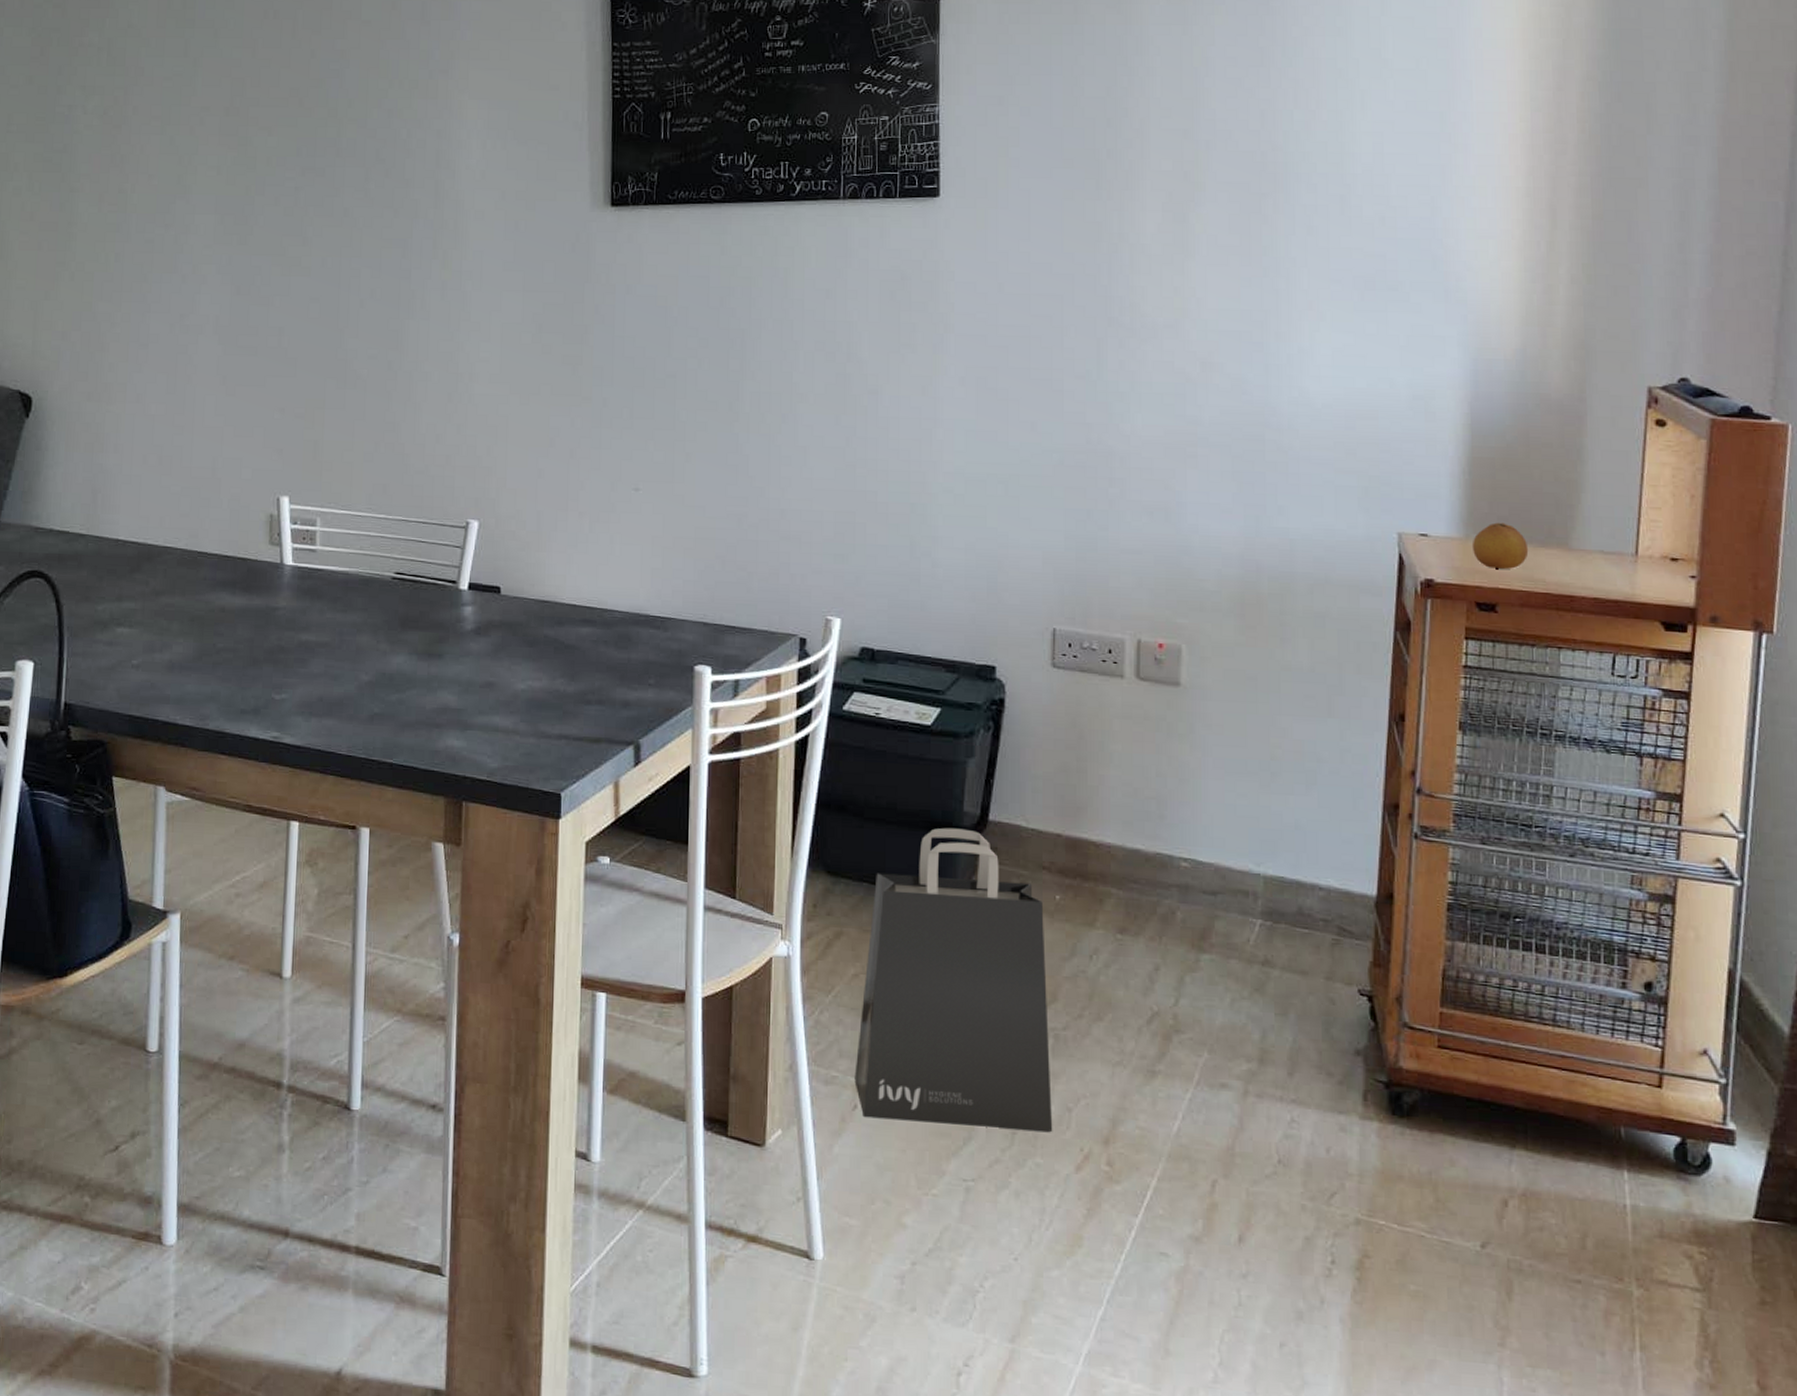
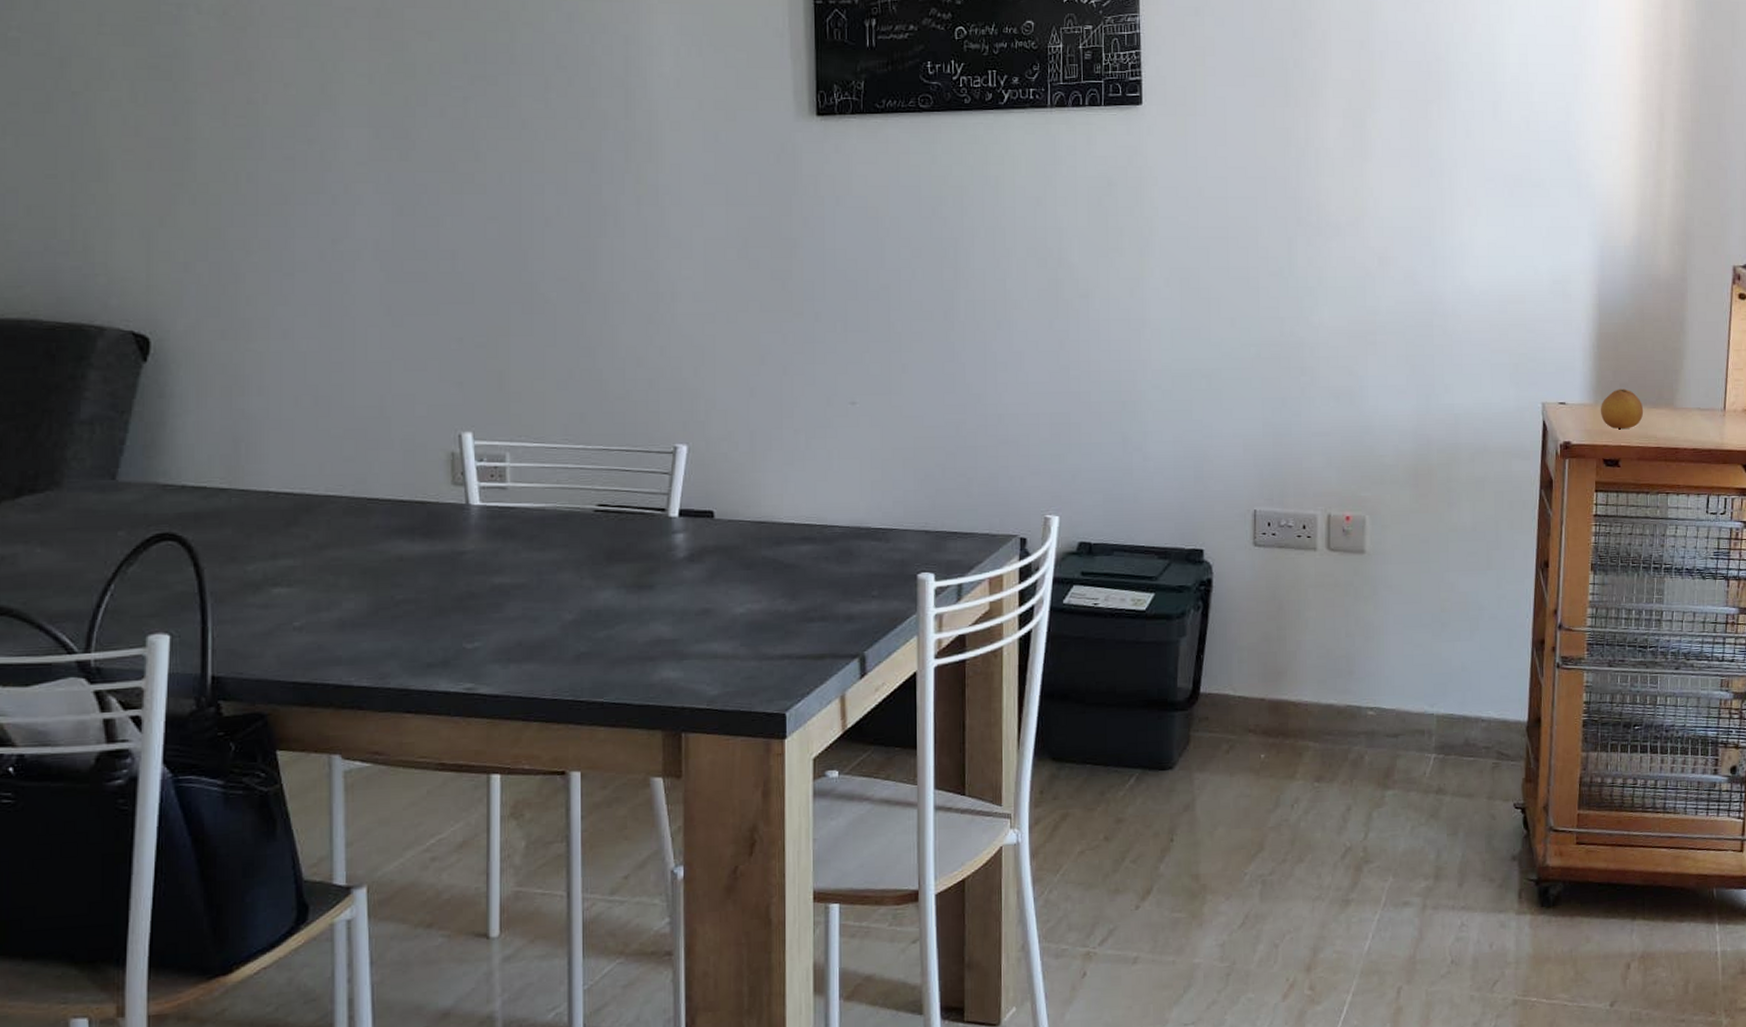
shopping bag: present [854,827,1053,1132] -> none [1083,703,1263,982]

